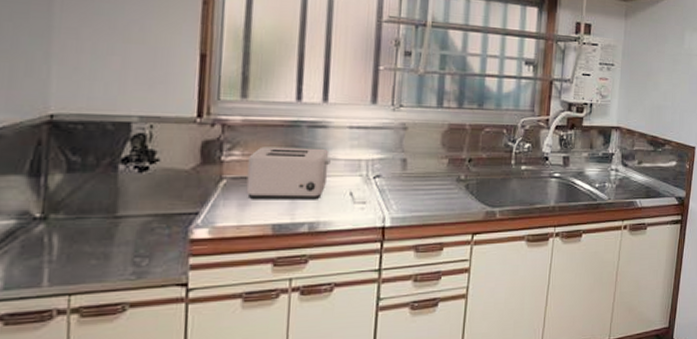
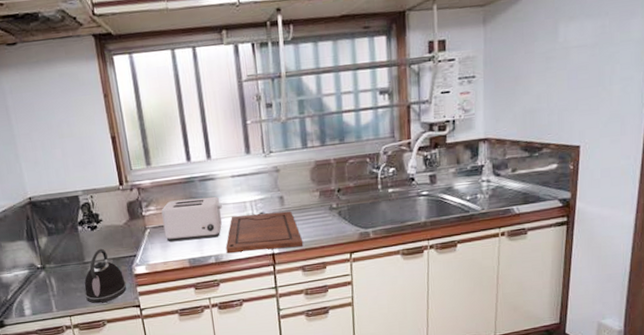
kettle: none [103,199,173,278] -> present [84,248,126,304]
cutting board: none [325,175,422,222] -> present [226,211,304,253]

